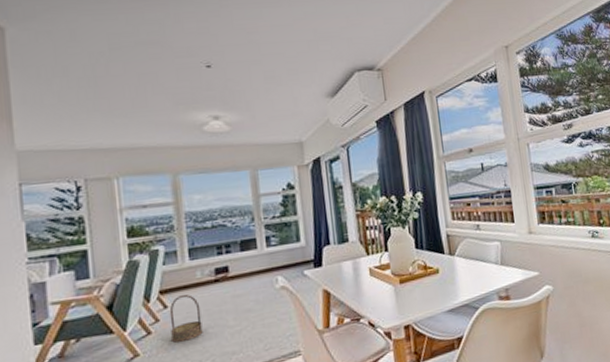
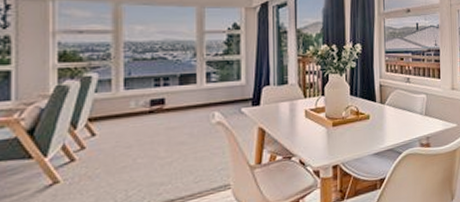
basket: present [169,294,203,343] -> none [97,124,131,171]

